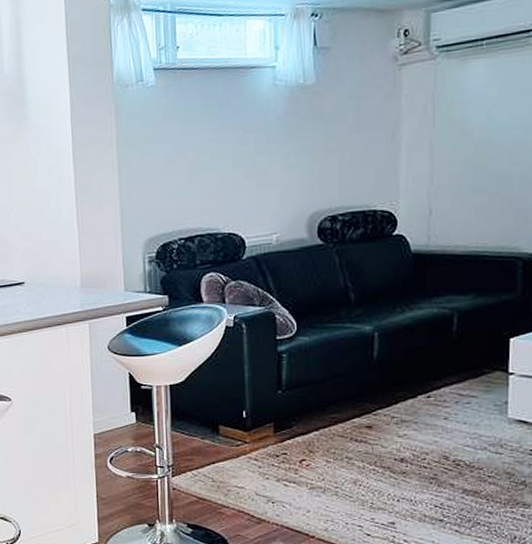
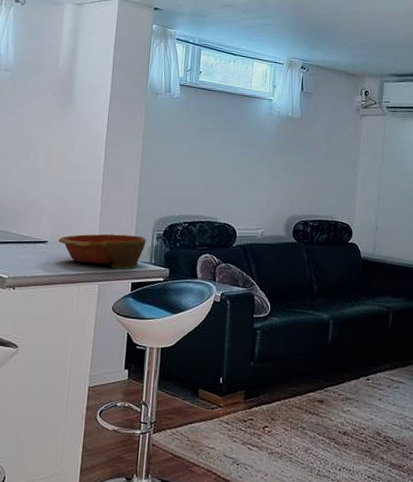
bowl: none [36,262,137,303] -> present [58,234,146,269]

